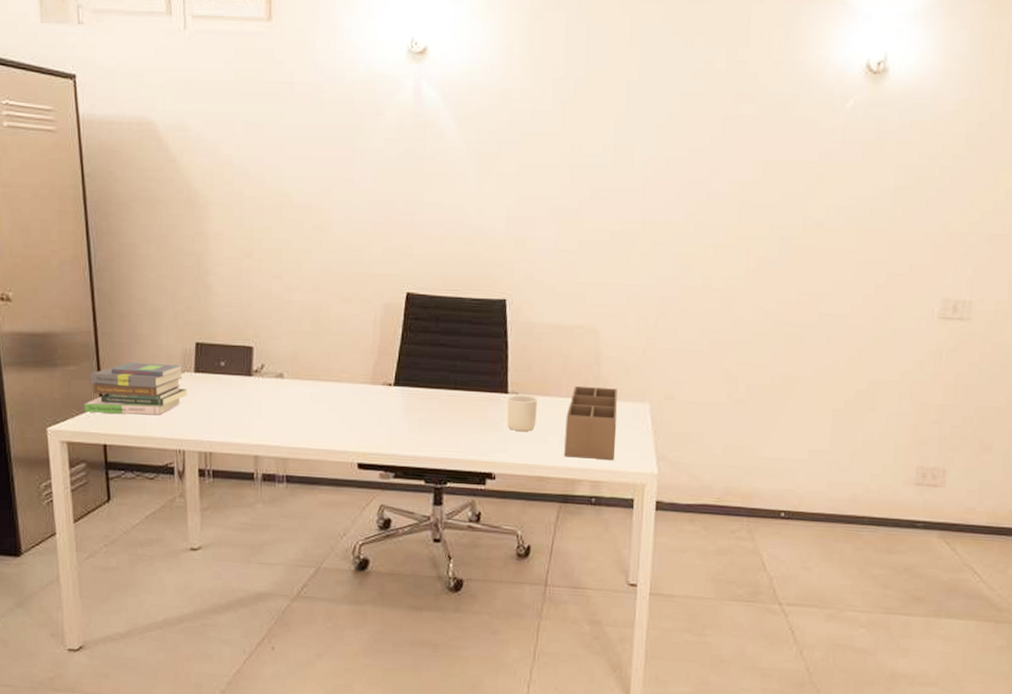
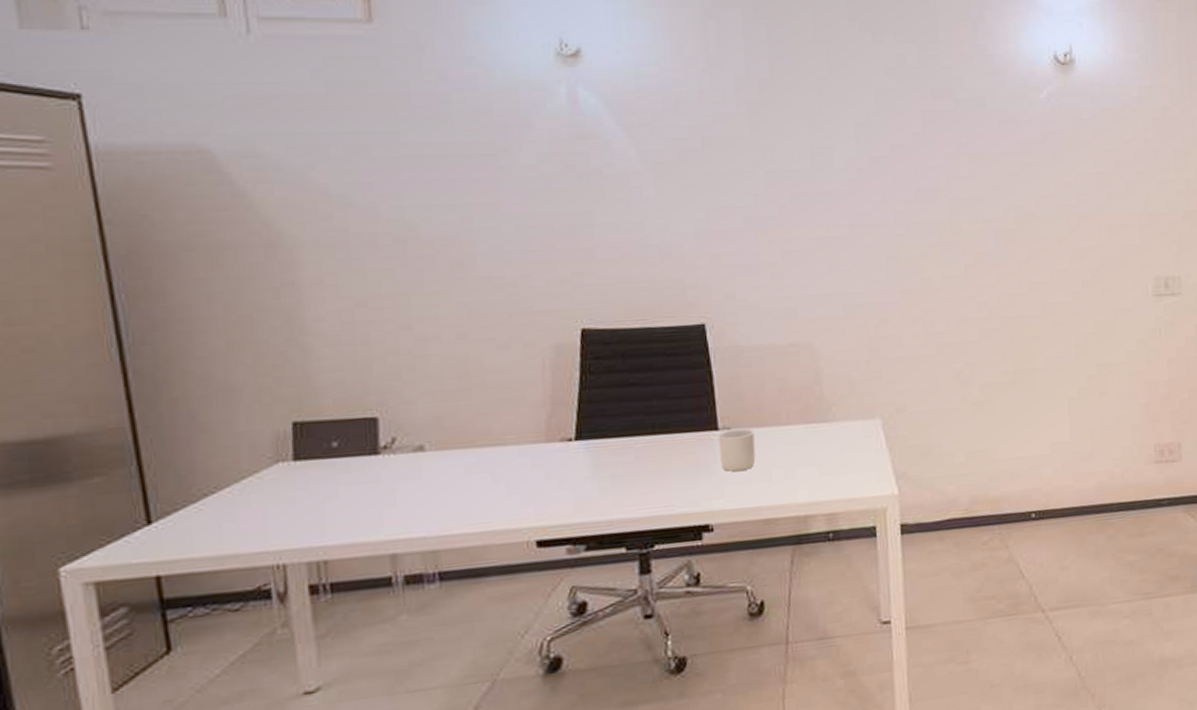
books: present [84,363,188,415] -> none [119,454,285,538]
desk organizer: present [564,385,618,460] -> none [789,408,849,493]

